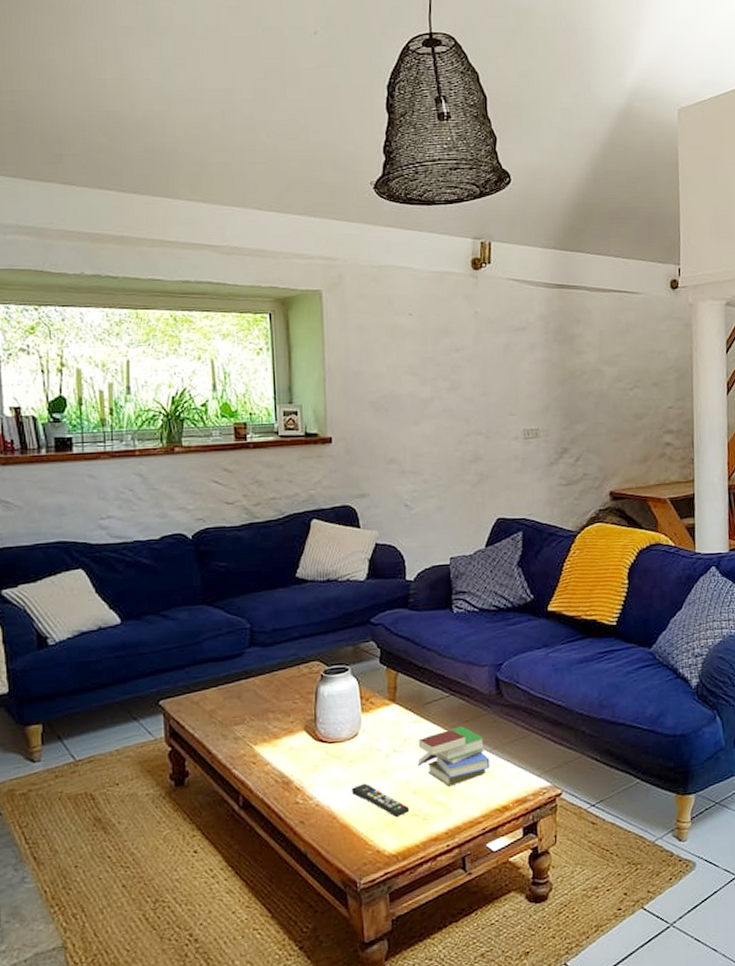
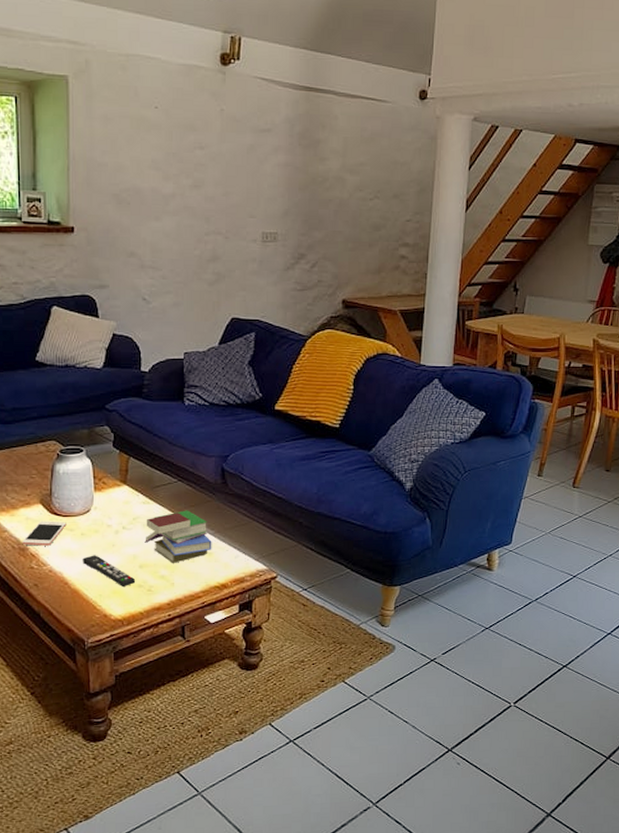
cell phone: none [286,749,333,778] -> present [22,521,66,546]

